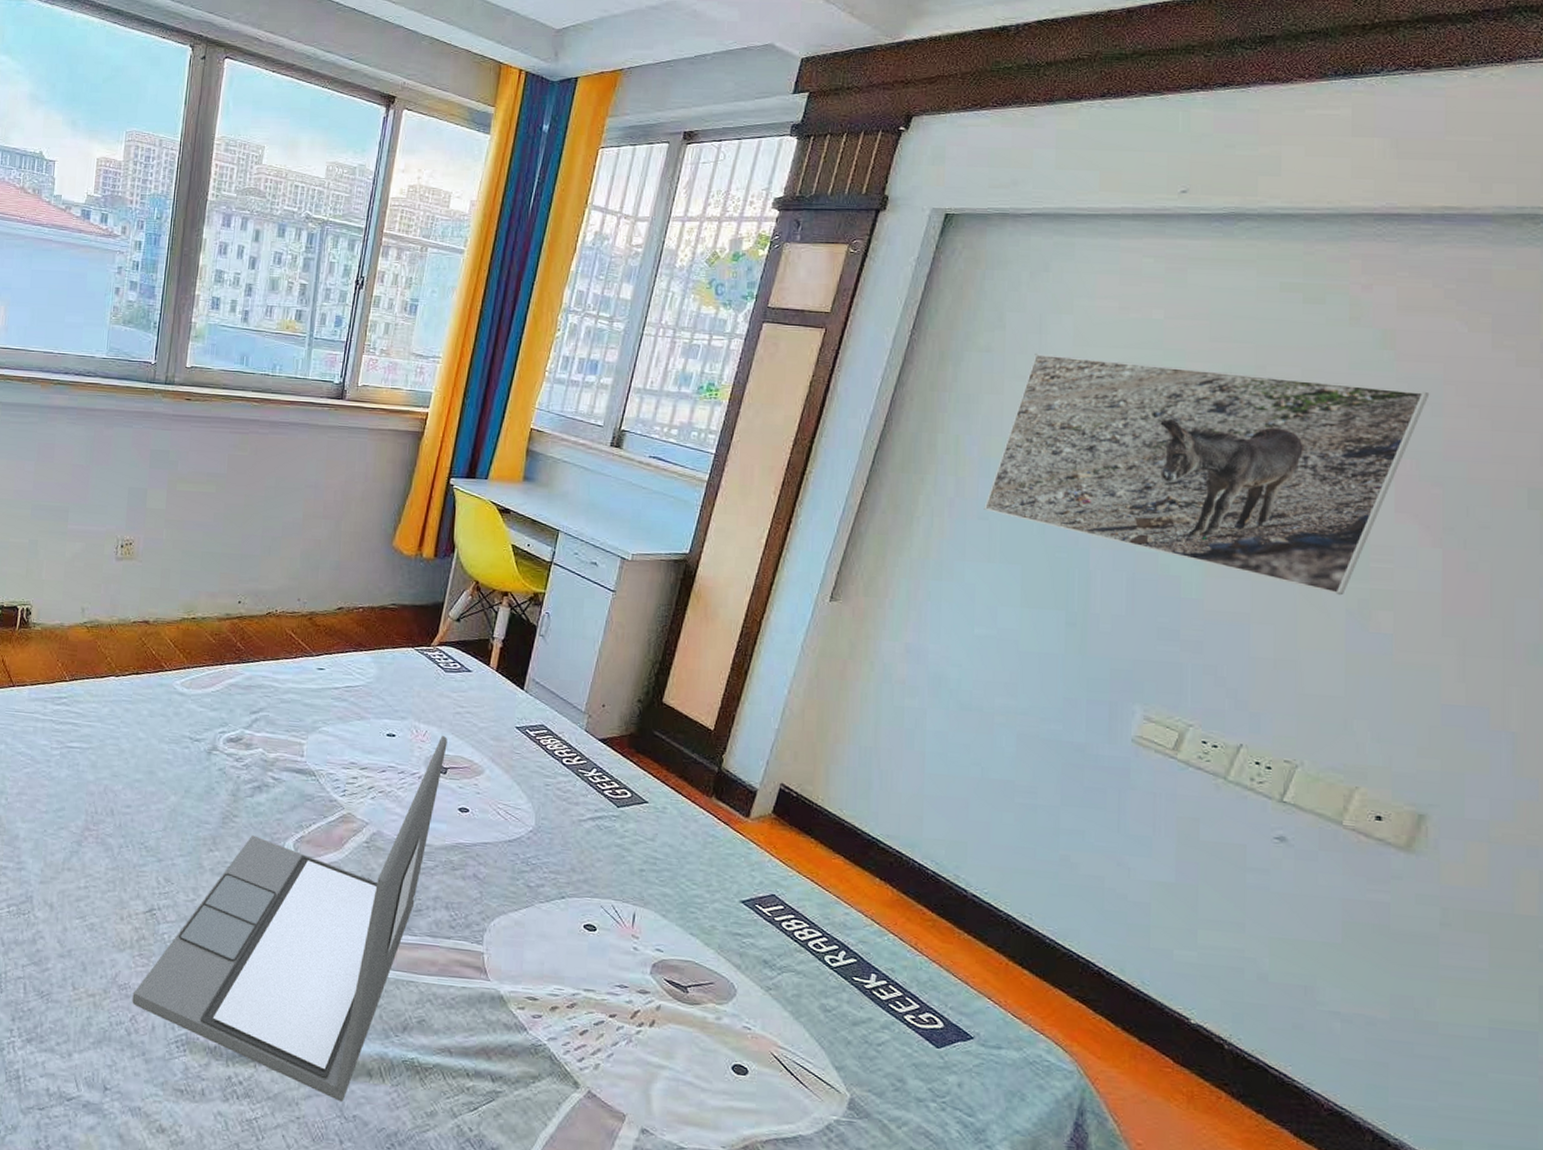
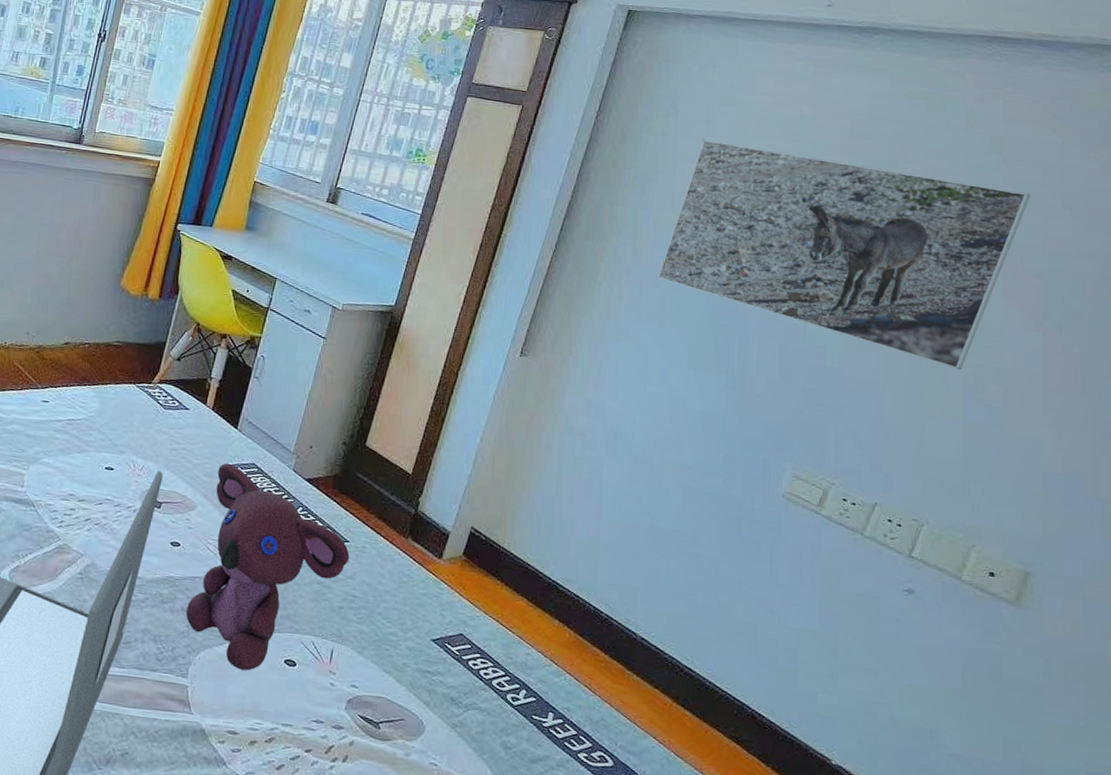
teddy bear: none [478,725,649,937] -> present [186,463,350,671]

